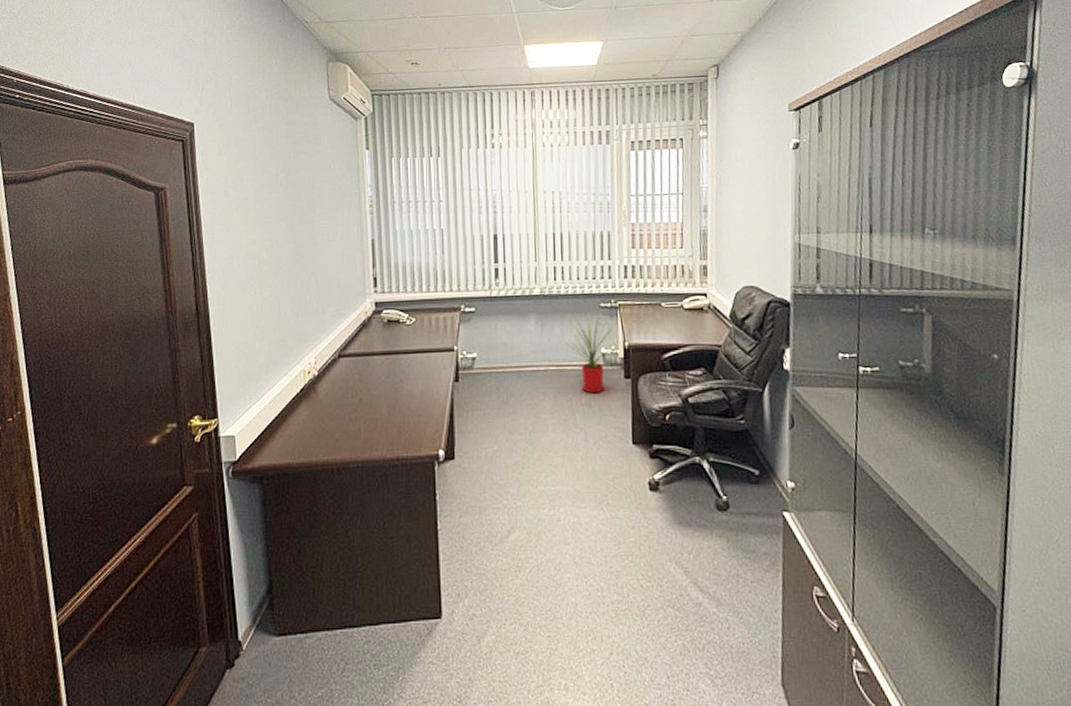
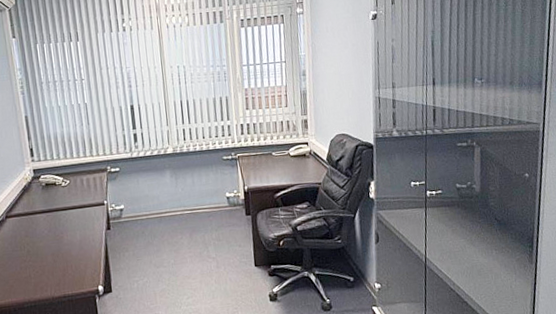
house plant: present [565,312,620,394] -> none [195,164,241,230]

